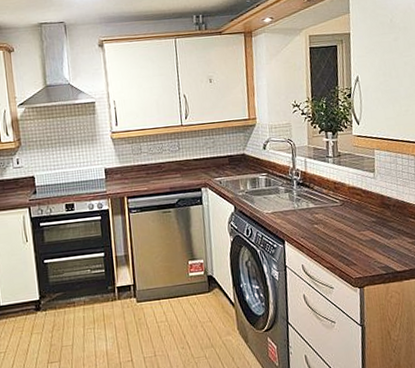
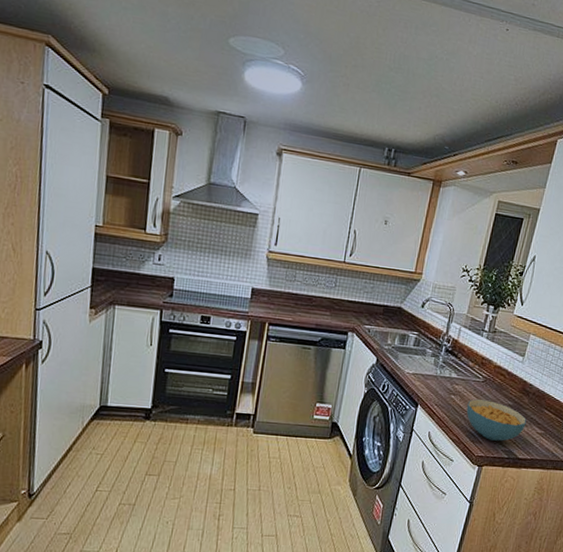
cereal bowl: none [332,221,395,260] -> present [466,399,527,441]

